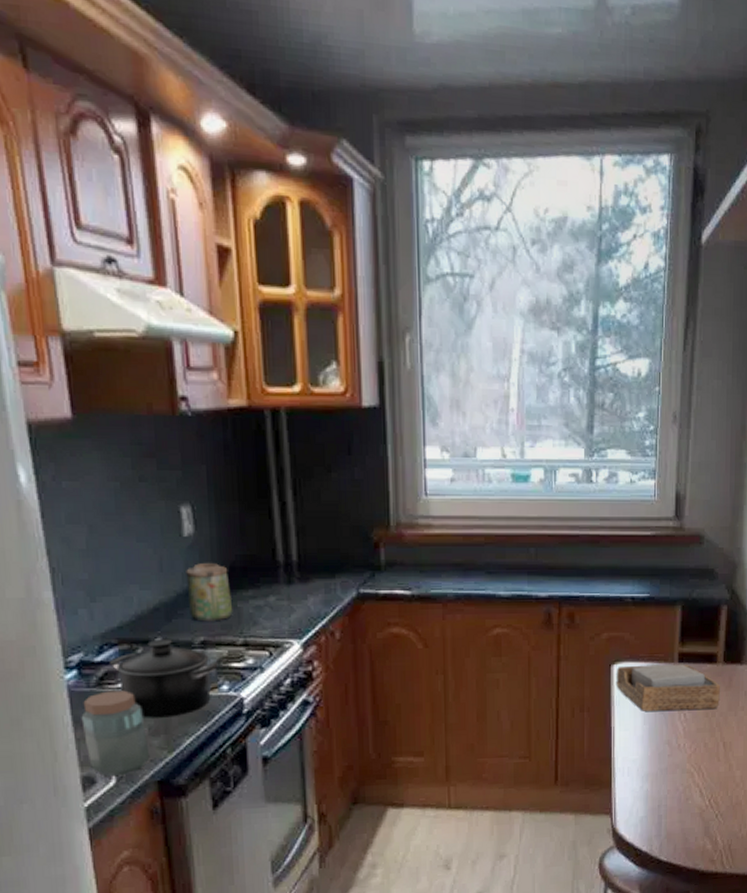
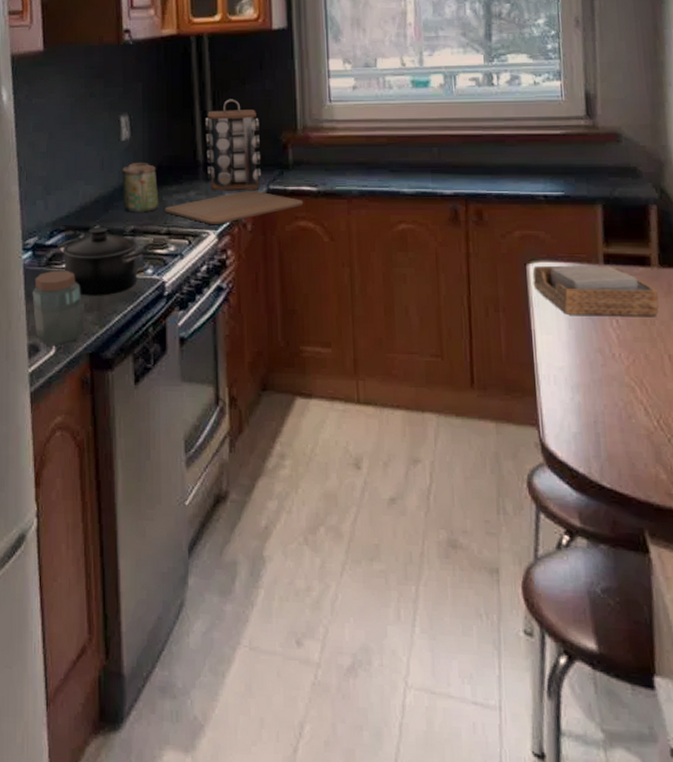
chopping board: none [239,595,397,633] -> present [164,191,304,224]
spice rack: none [285,489,351,596] -> present [205,99,262,191]

